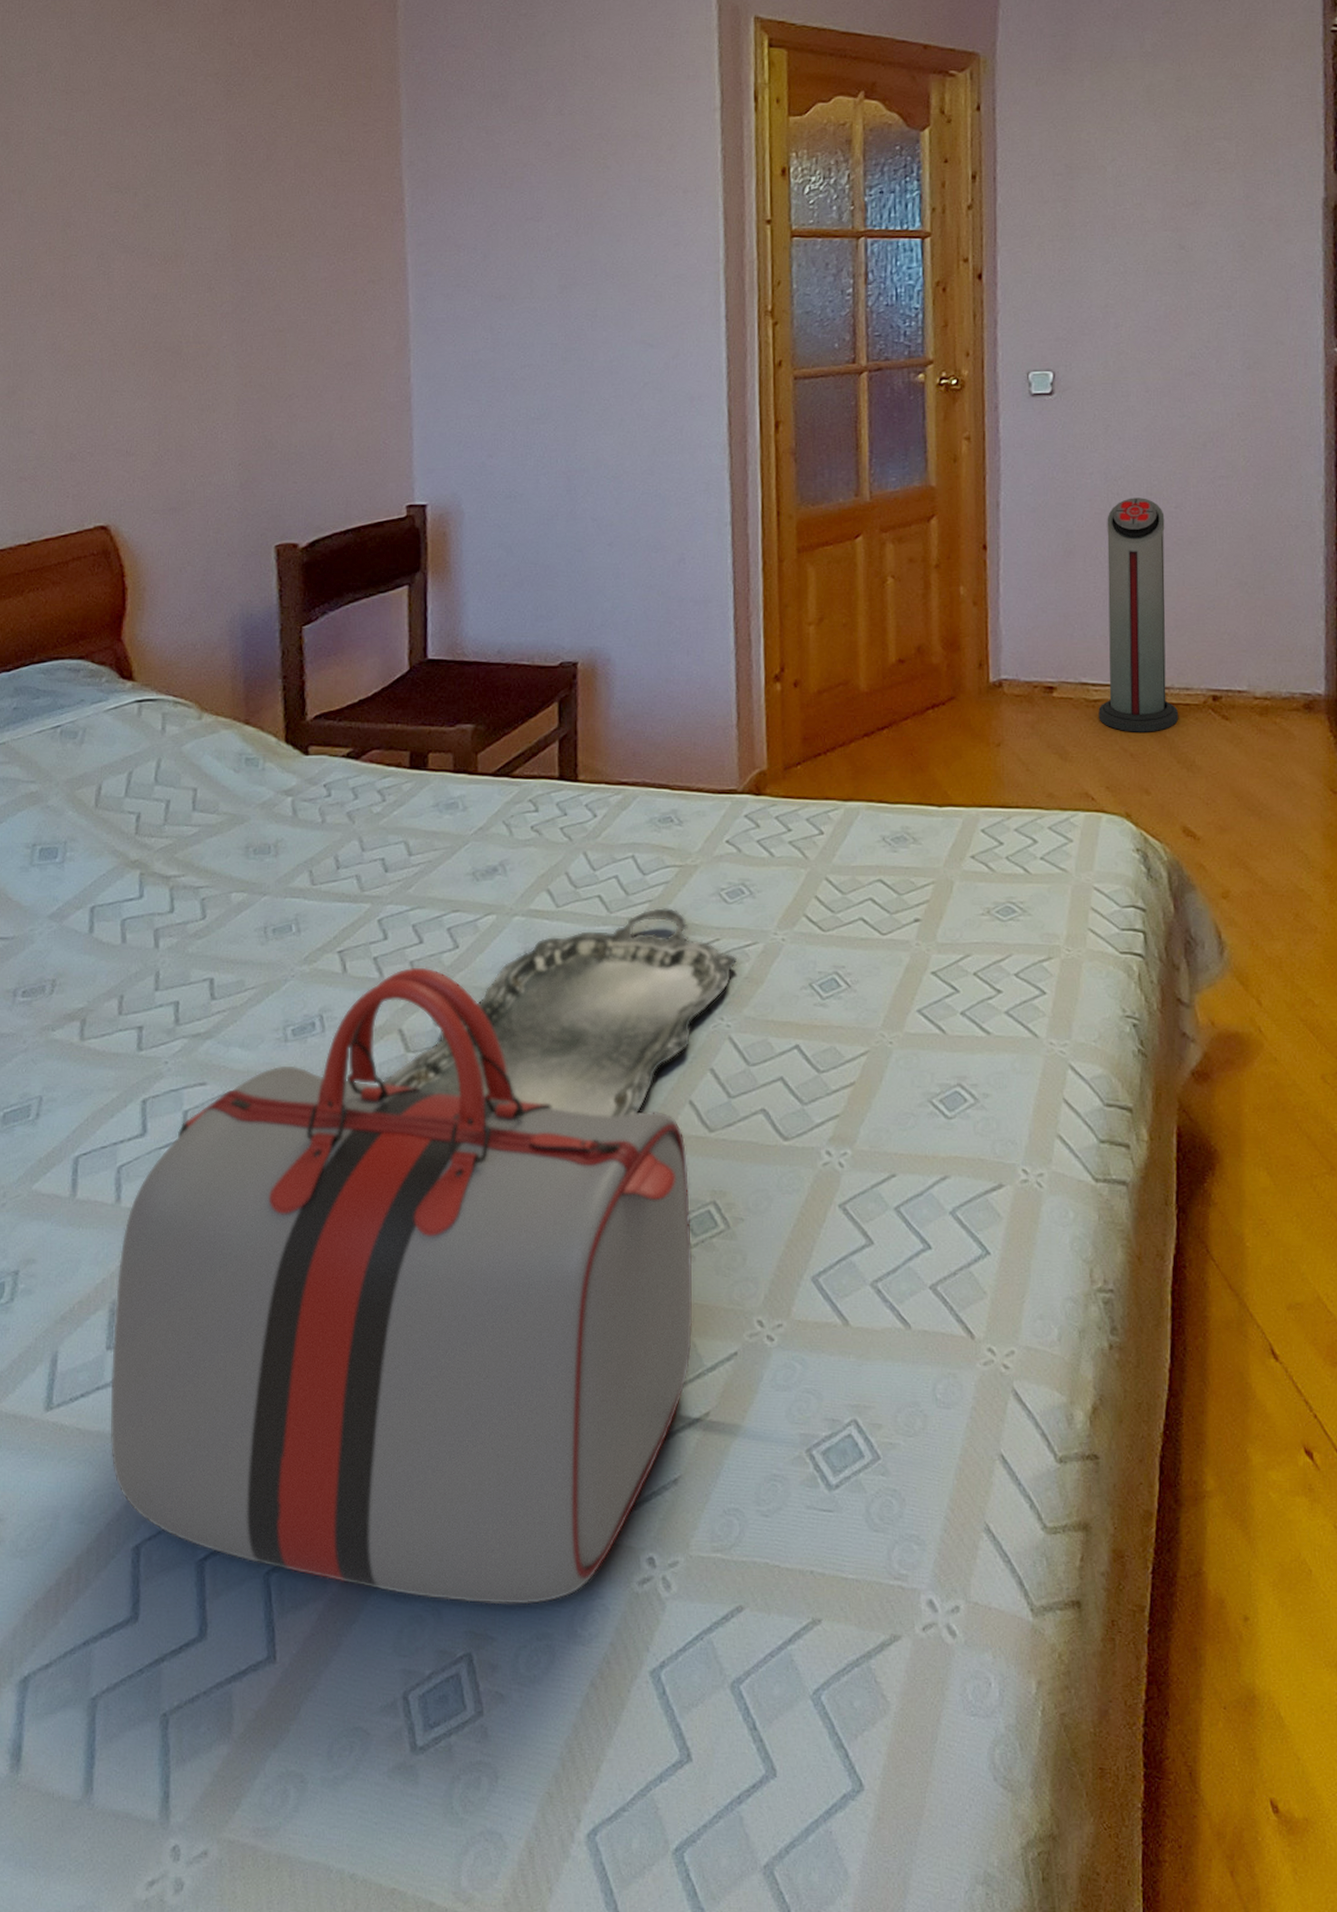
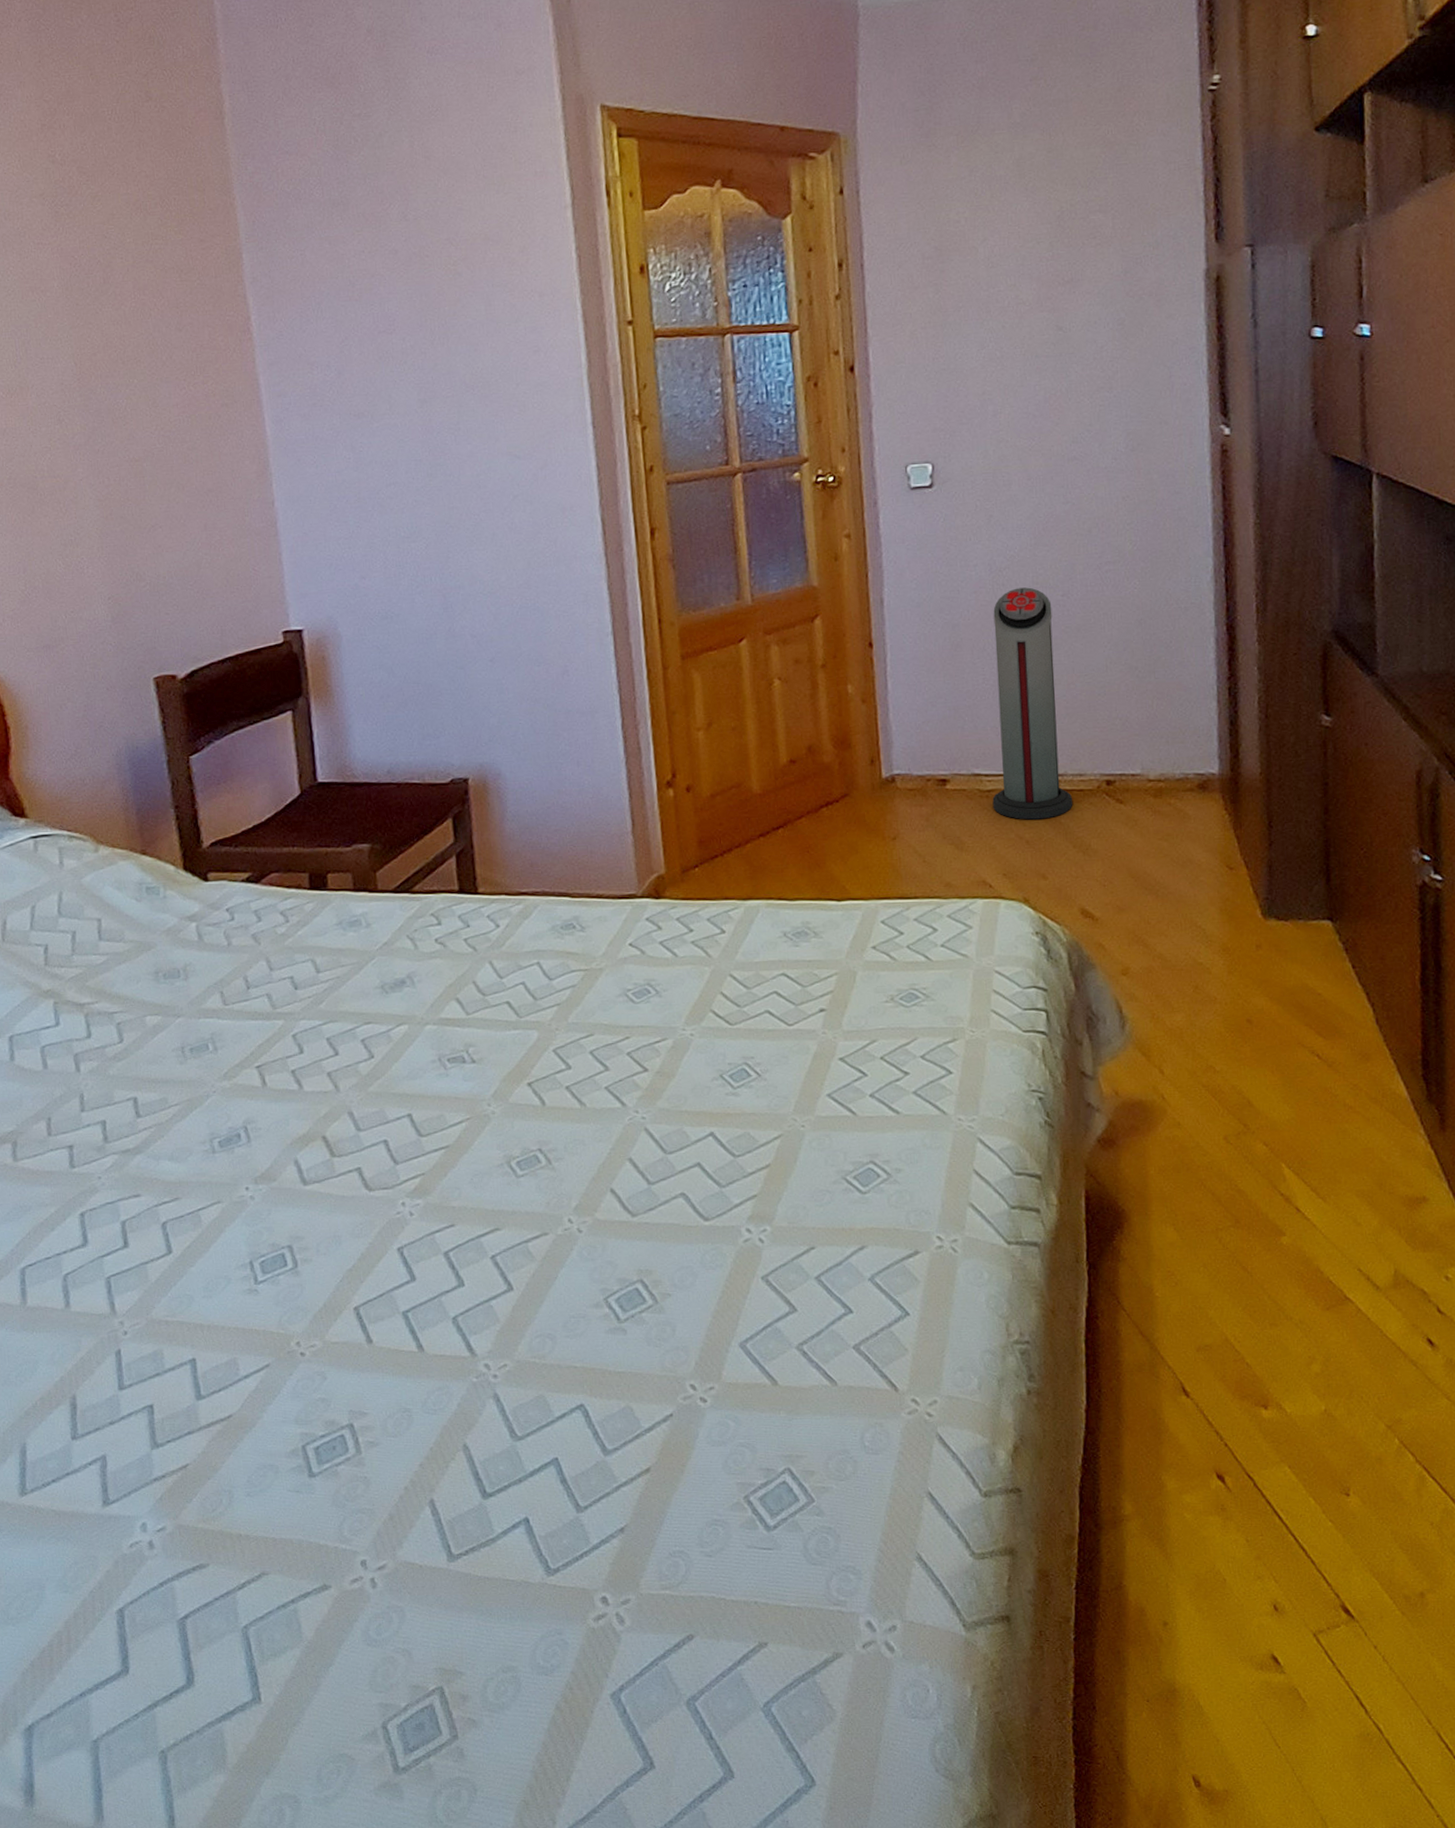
handbag: present [110,967,693,1605] -> none [74,1077,629,1644]
serving tray: present [383,908,738,1117] -> none [311,1010,649,1208]

